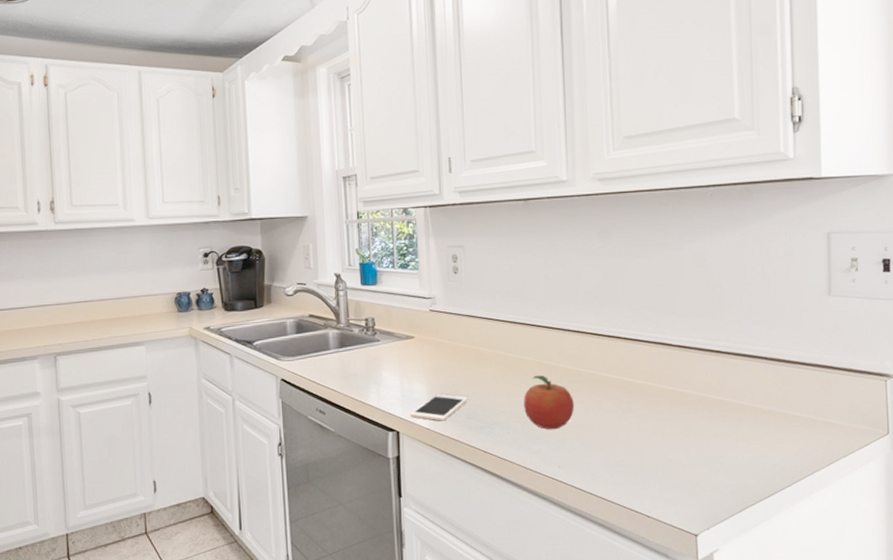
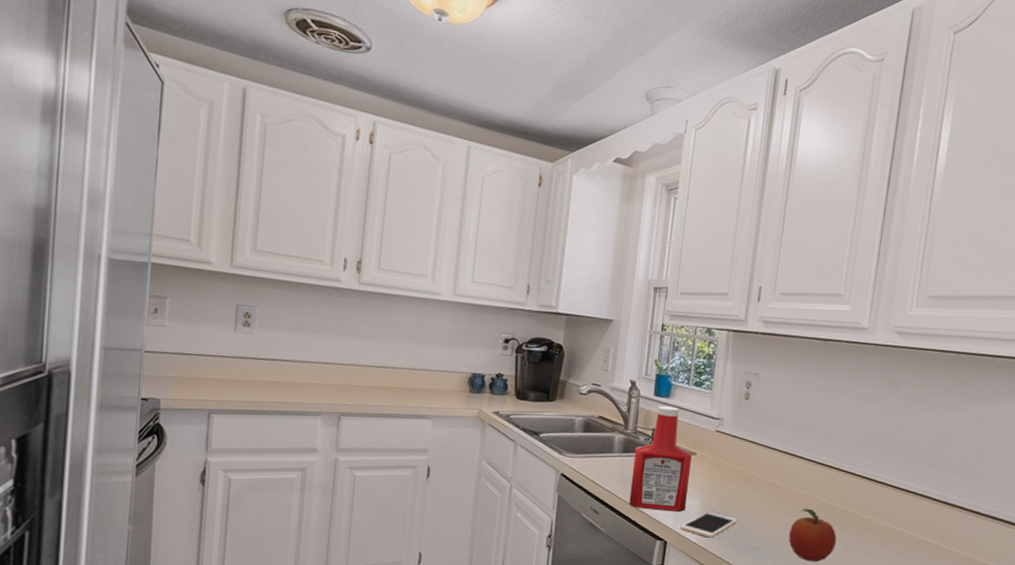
ketchup bottle: none [351,293,412,402] -> present [629,406,692,512]

